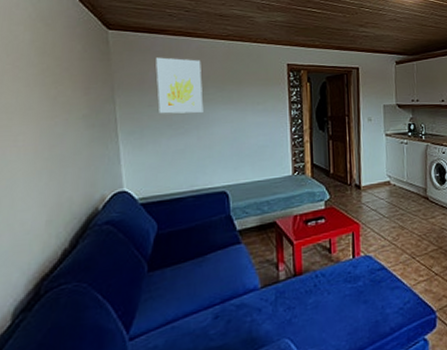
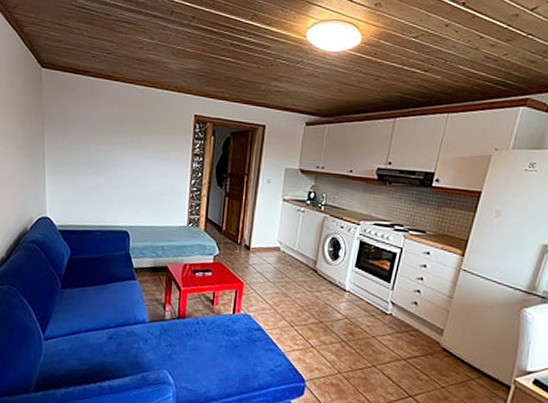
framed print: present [156,57,204,114] -> none [78,98,117,155]

